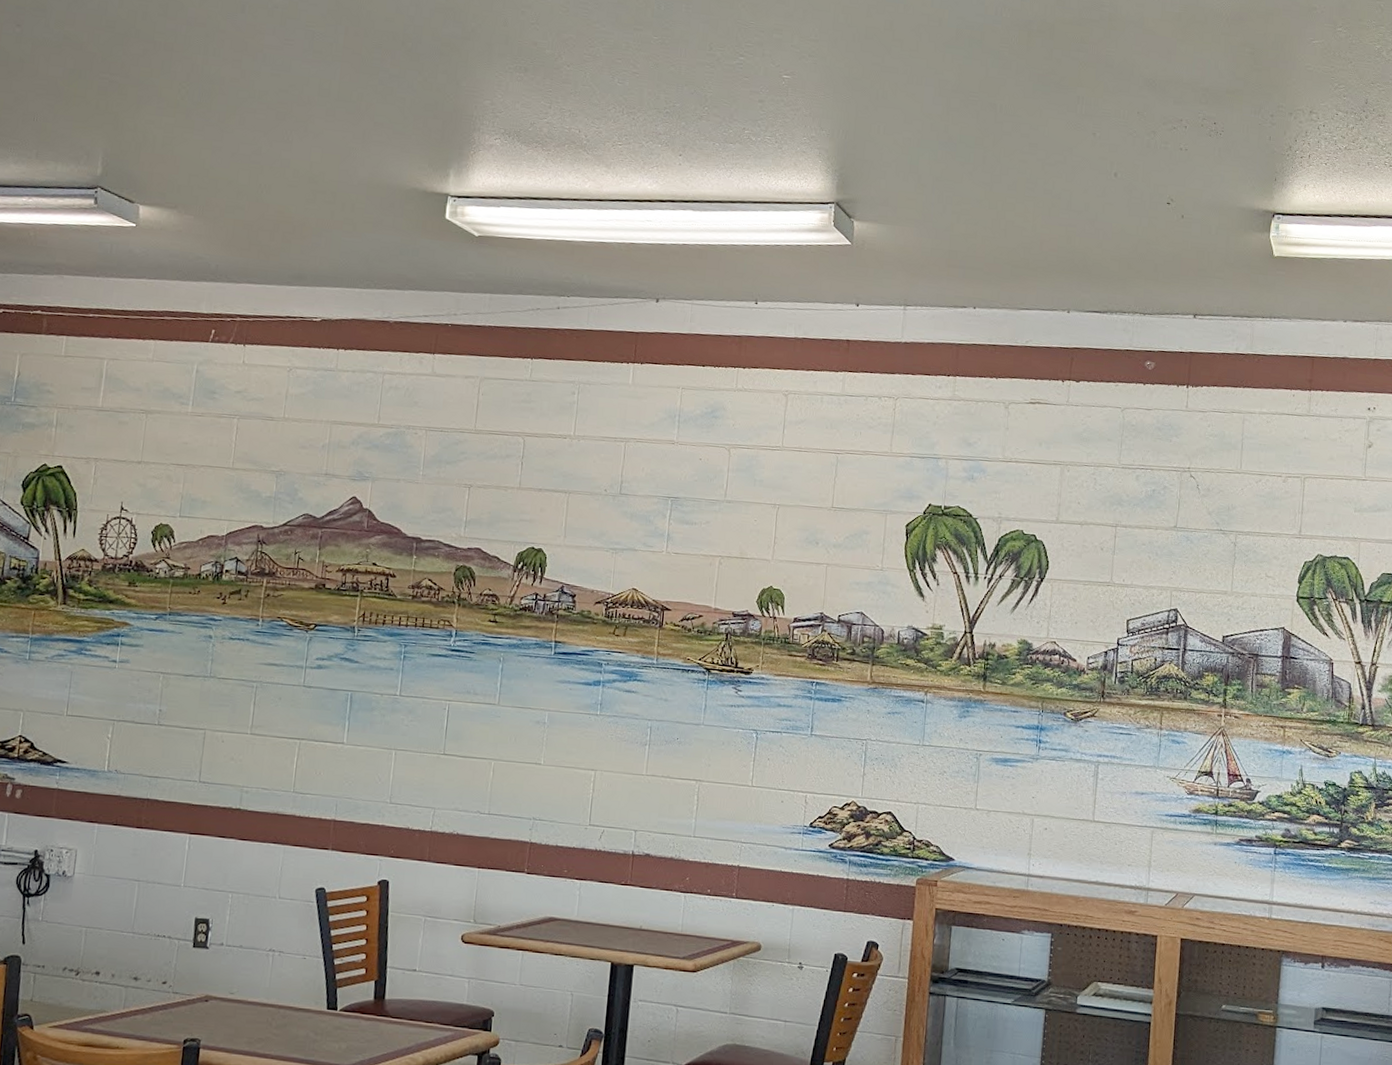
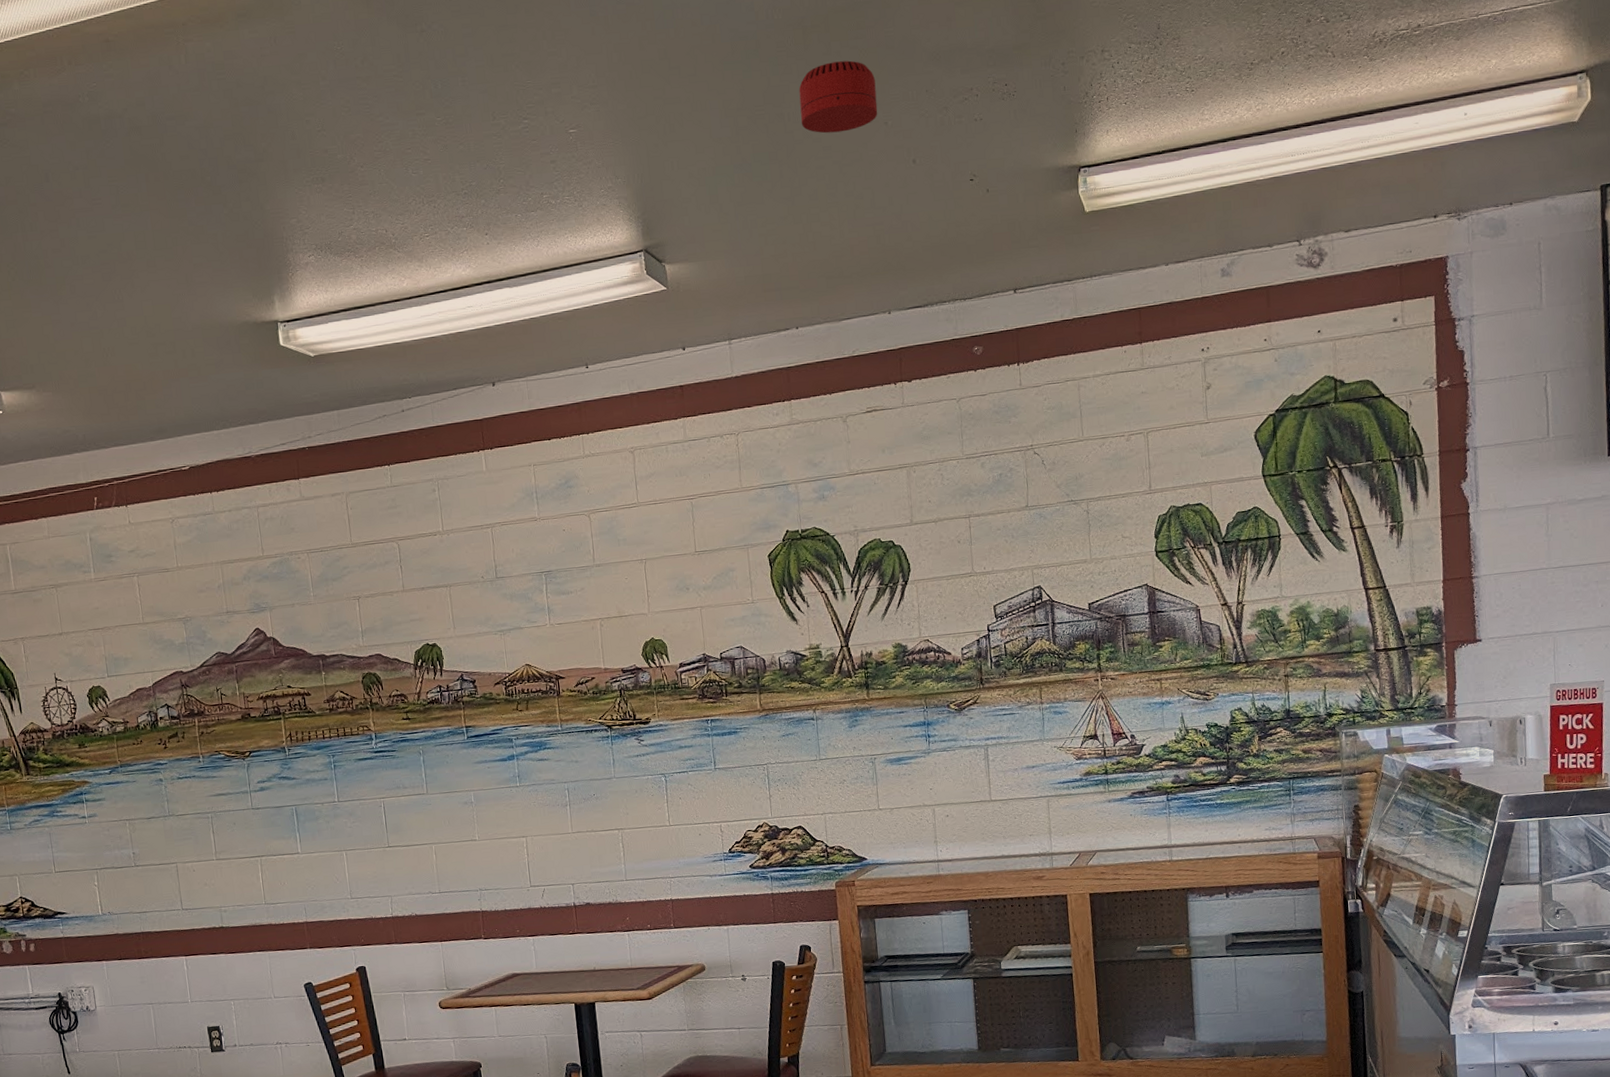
smoke detector: none [1012,67,1090,134] -> present [799,60,878,134]

